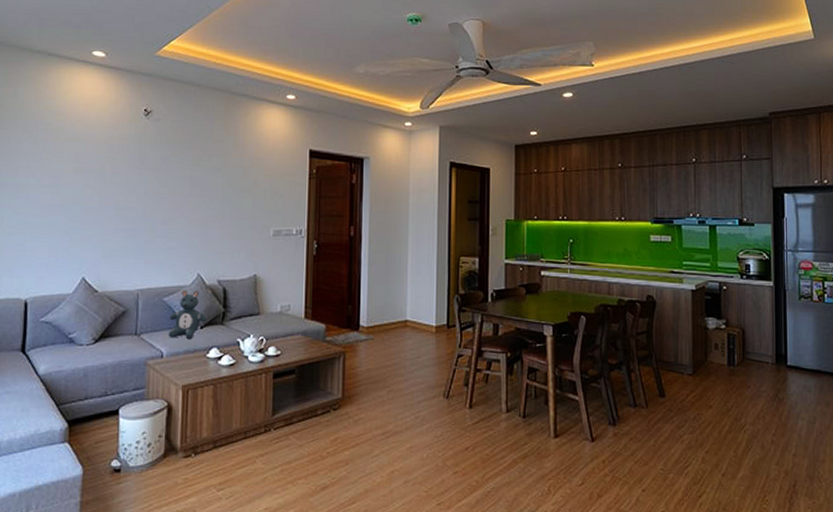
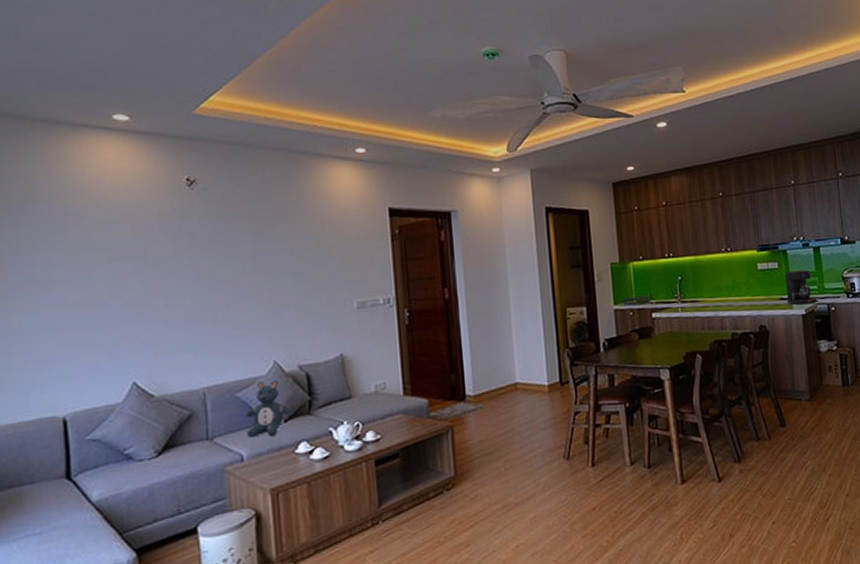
coffee maker: none [677,246,709,280] -> present [784,269,817,305]

